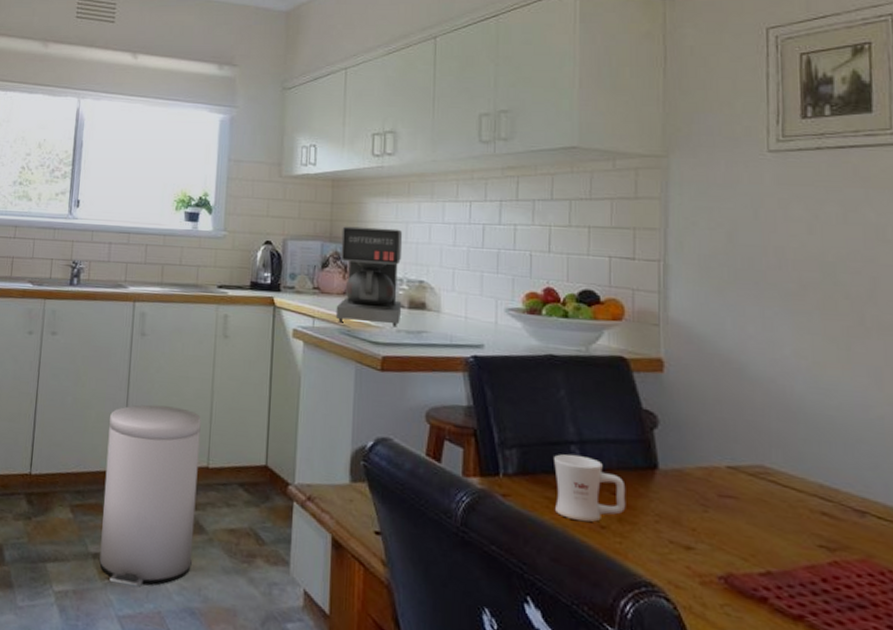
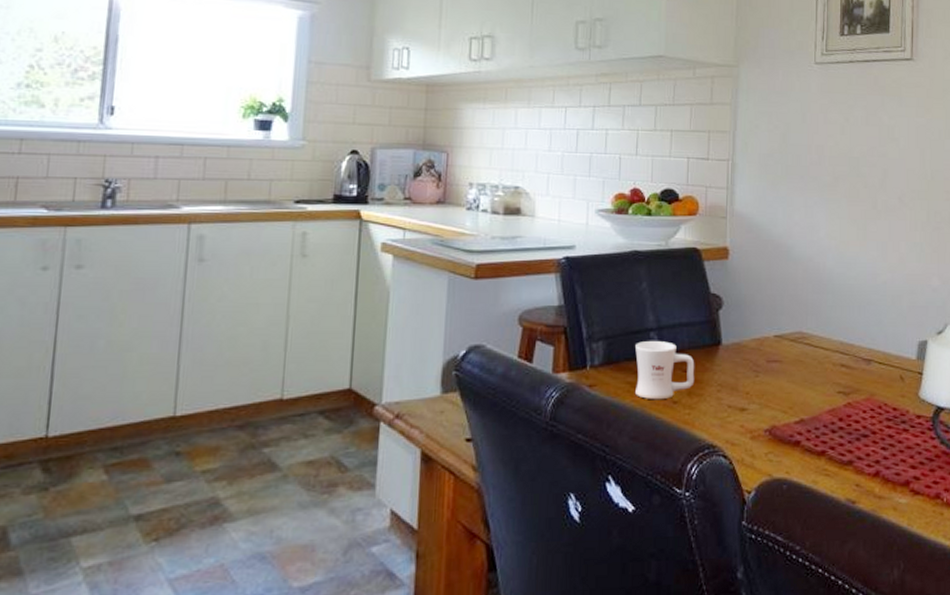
pedal bin: present [98,404,201,588] -> none [143,338,274,546]
coffee maker: present [335,226,403,327] -> none [428,133,499,234]

